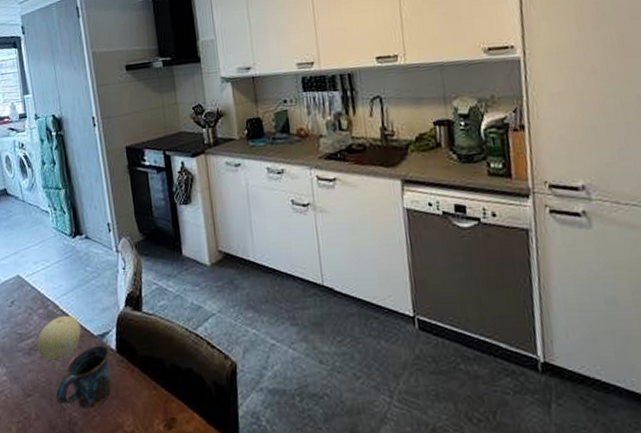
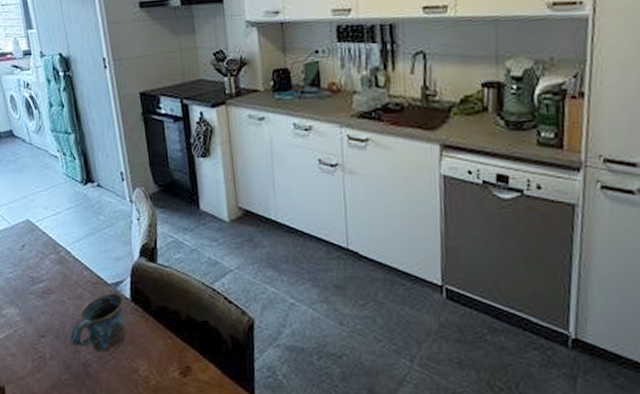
fruit: present [37,316,81,362] -> none [49,263,94,306]

